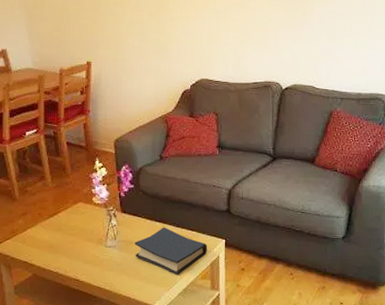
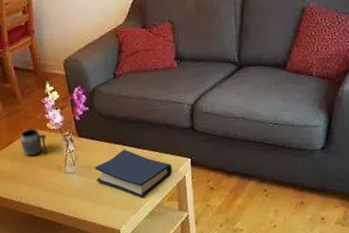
mug: none [65,202,91,229] -> present [20,129,48,157]

